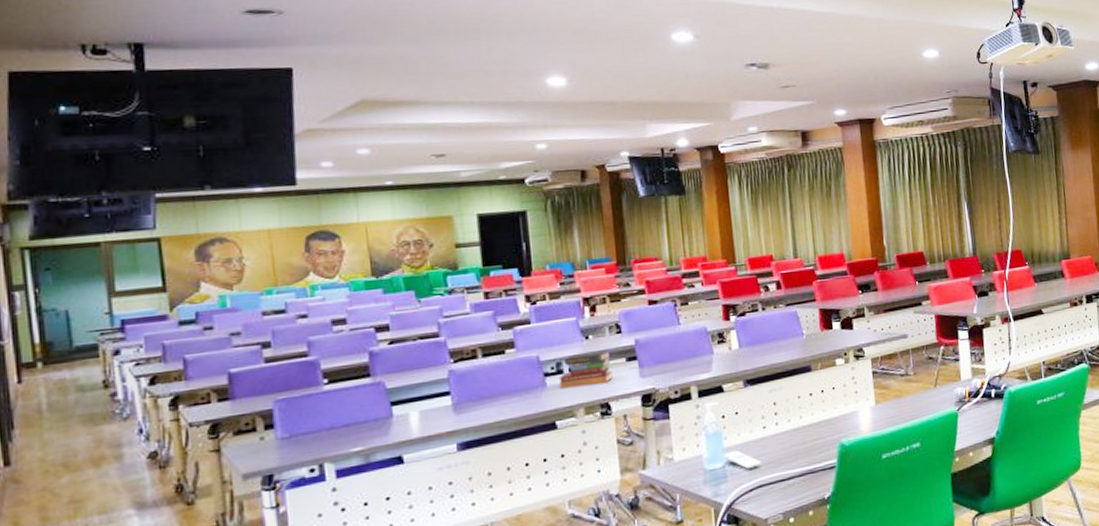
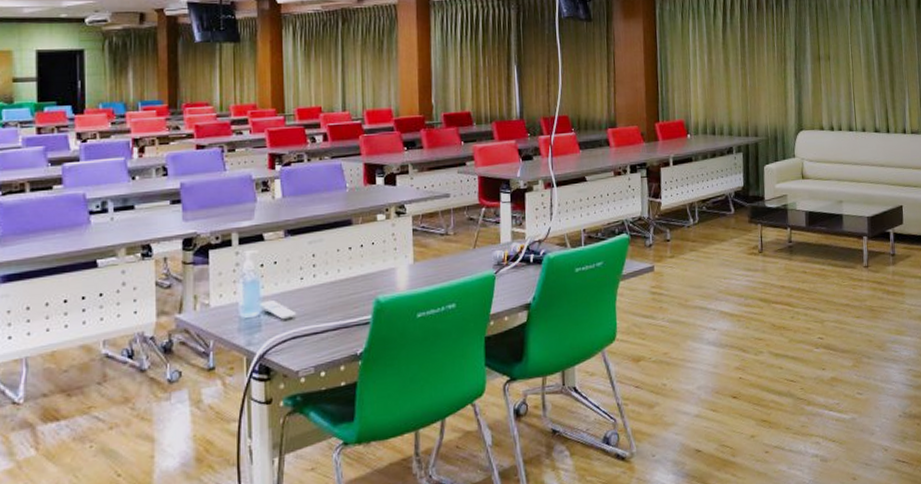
books: present [560,351,613,389] -> none [104,193,156,228]

